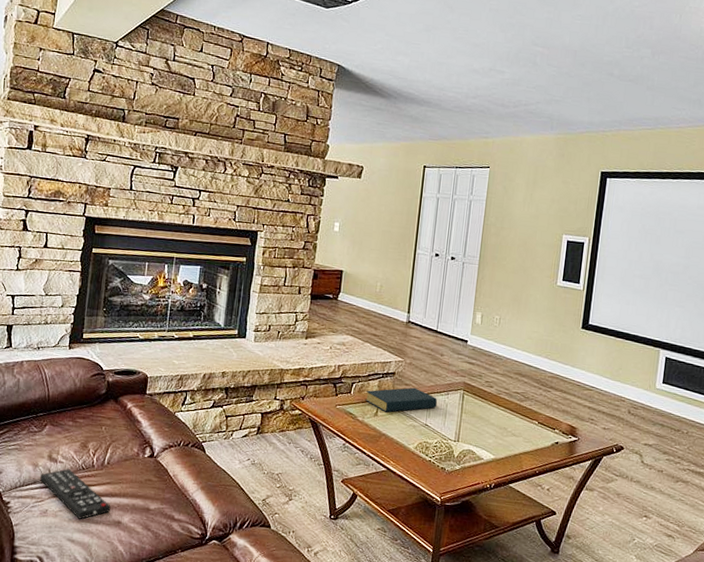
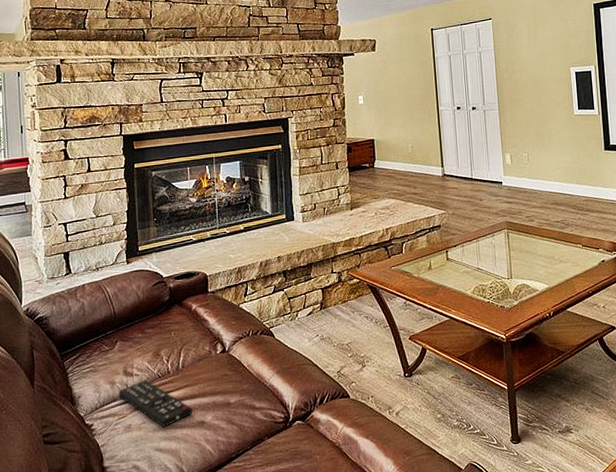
hardback book: present [365,387,438,413] -> none [416,235,486,264]

